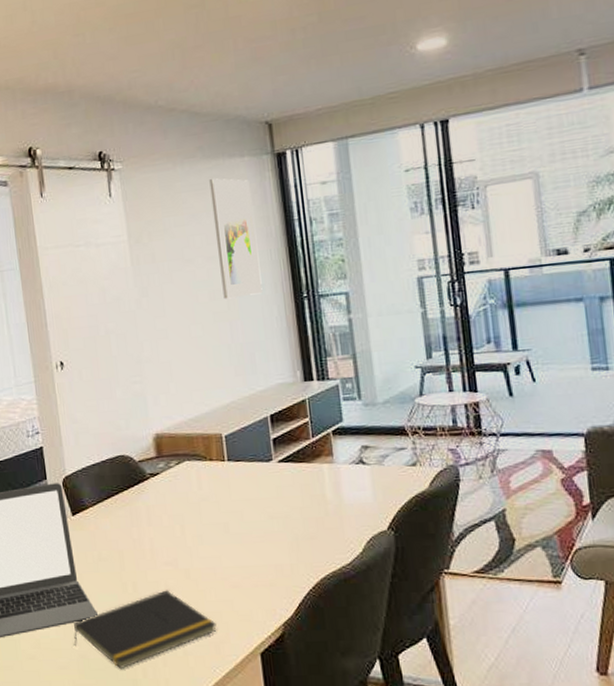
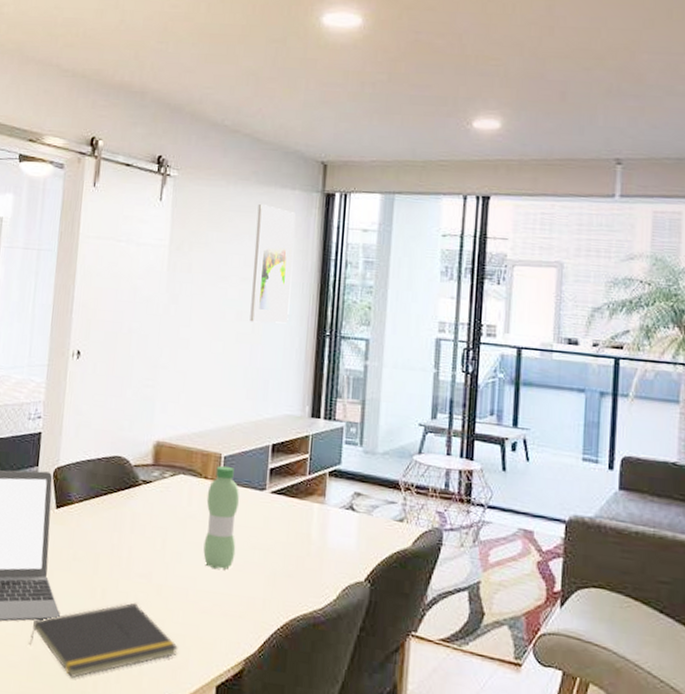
water bottle: none [215,444,255,545] -> present [203,465,240,570]

